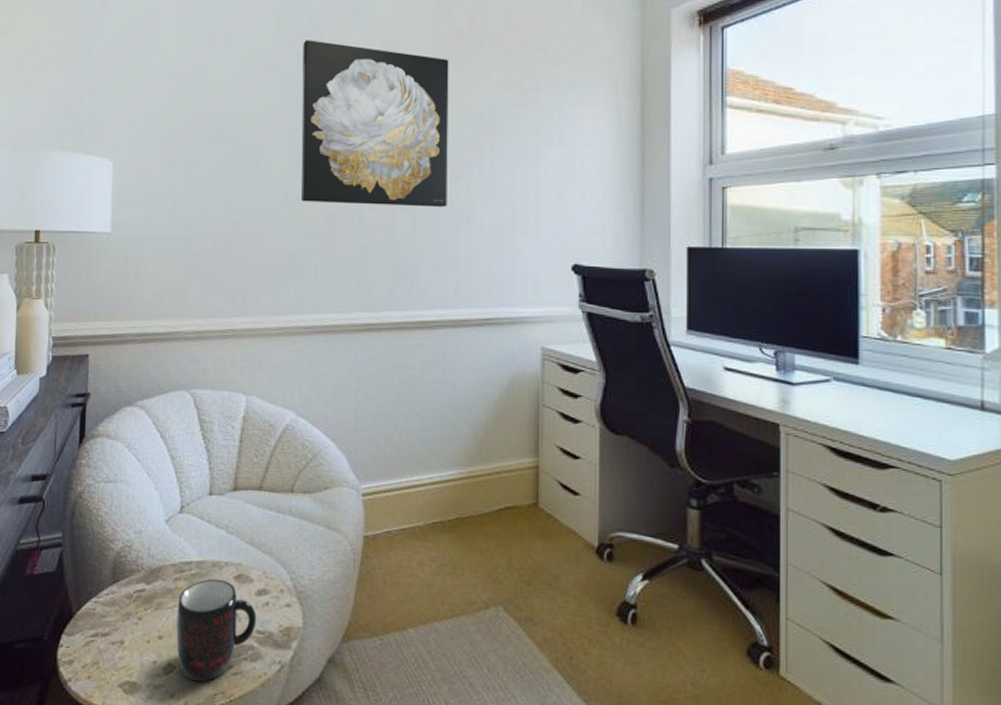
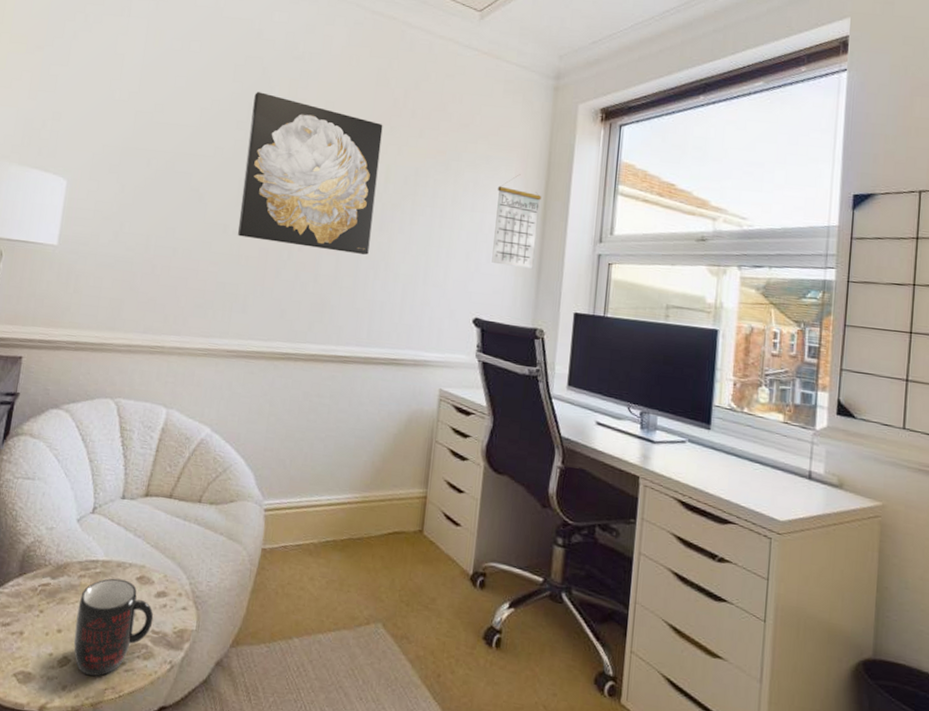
calendar: none [586,97,637,204] -> present [492,174,542,270]

